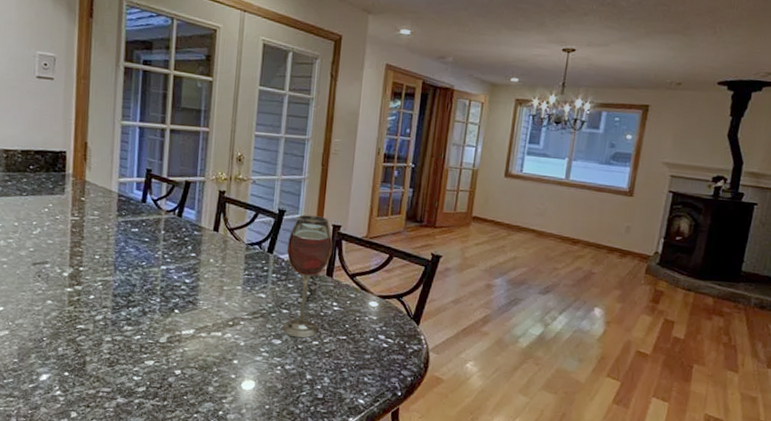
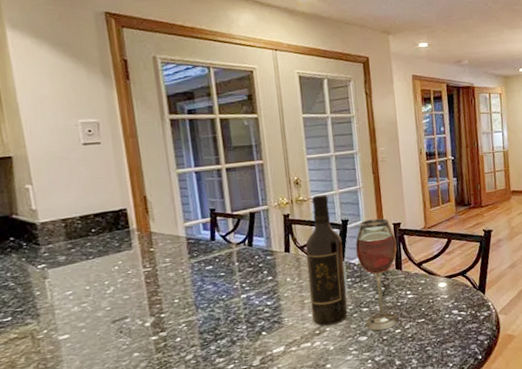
wine bottle: none [227,177,275,320] -> present [306,195,348,326]

